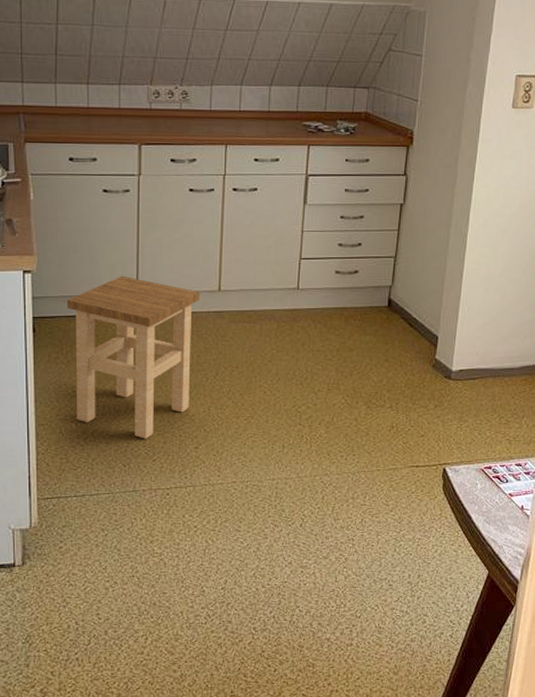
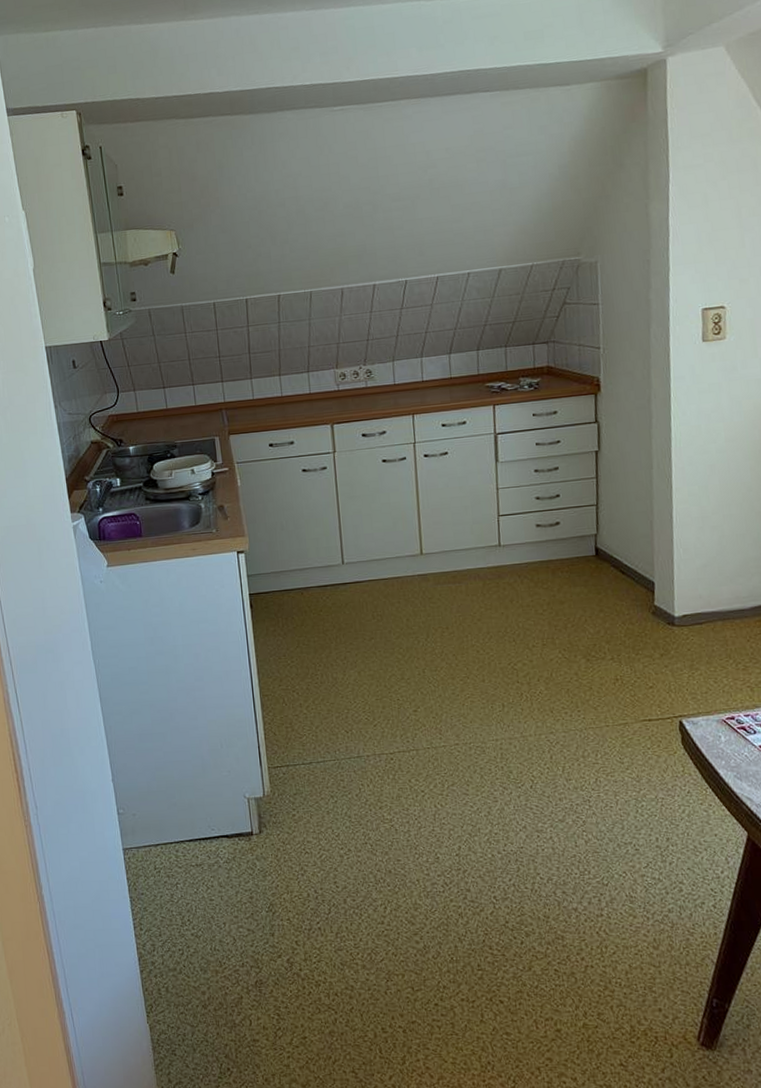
stool: present [66,275,200,439] -> none [278,548,404,705]

